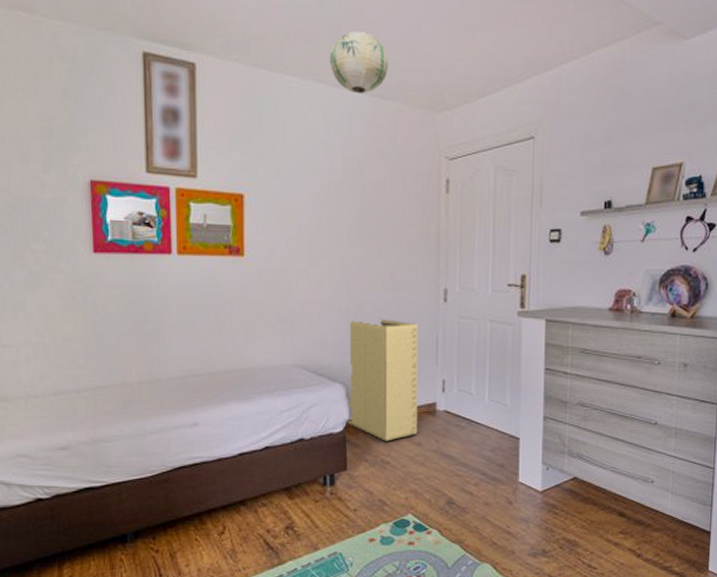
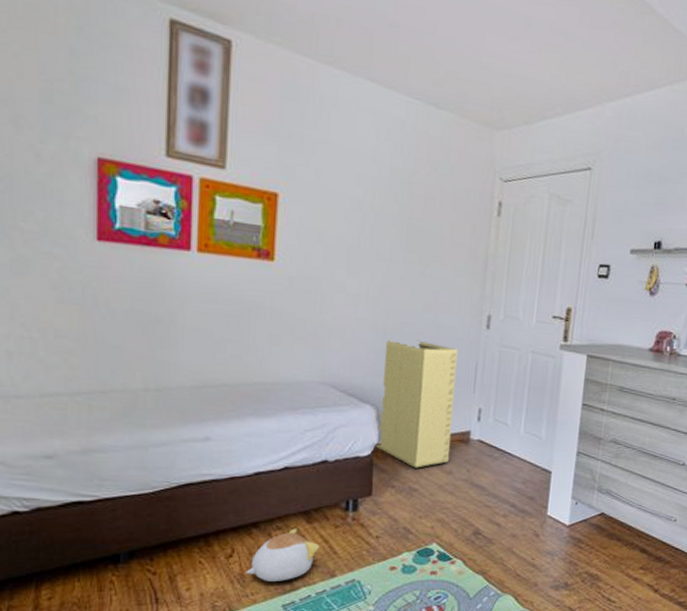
plush toy: none [237,505,302,556] -> present [246,528,320,581]
paper lantern: present [330,31,388,94] -> none [384,30,448,101]

